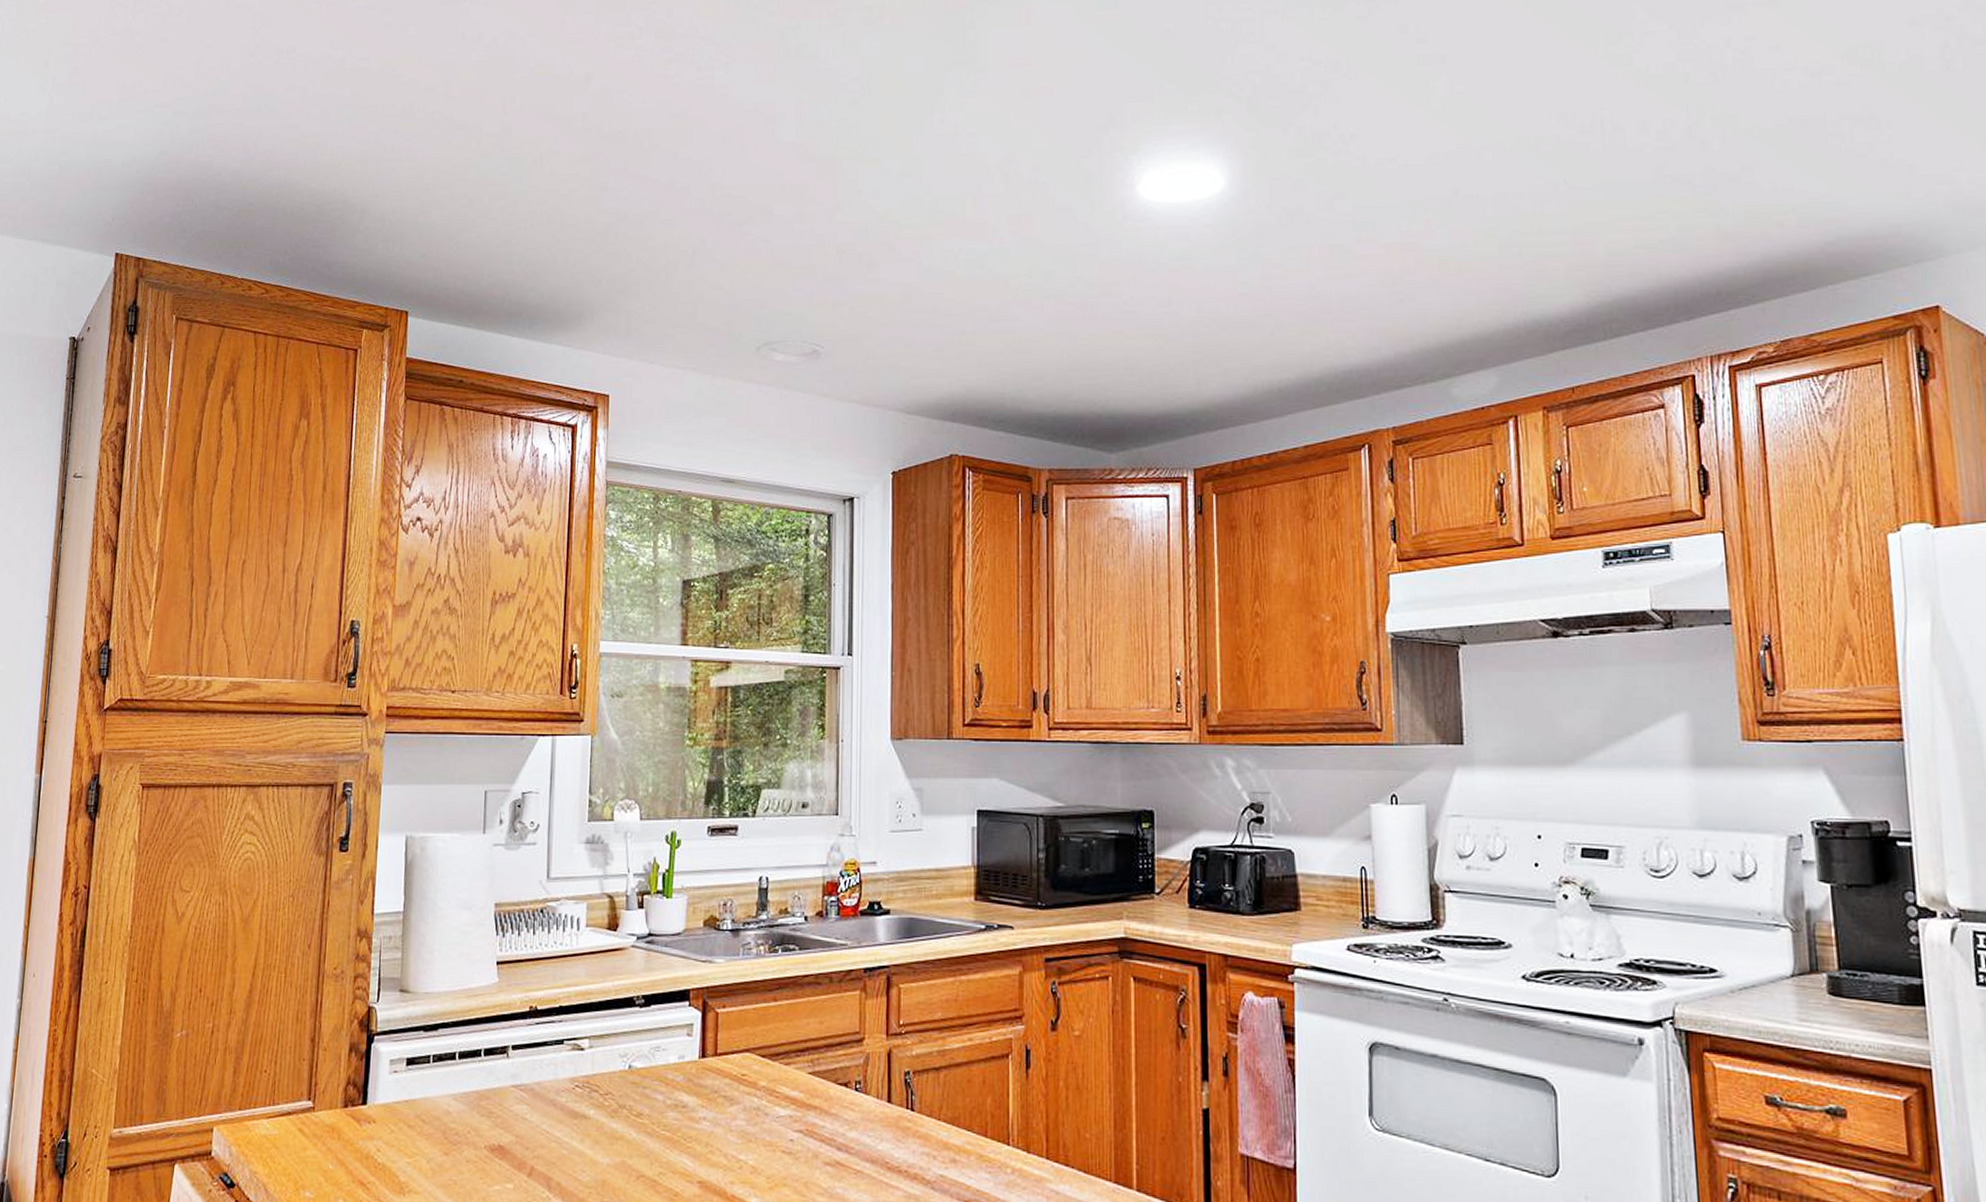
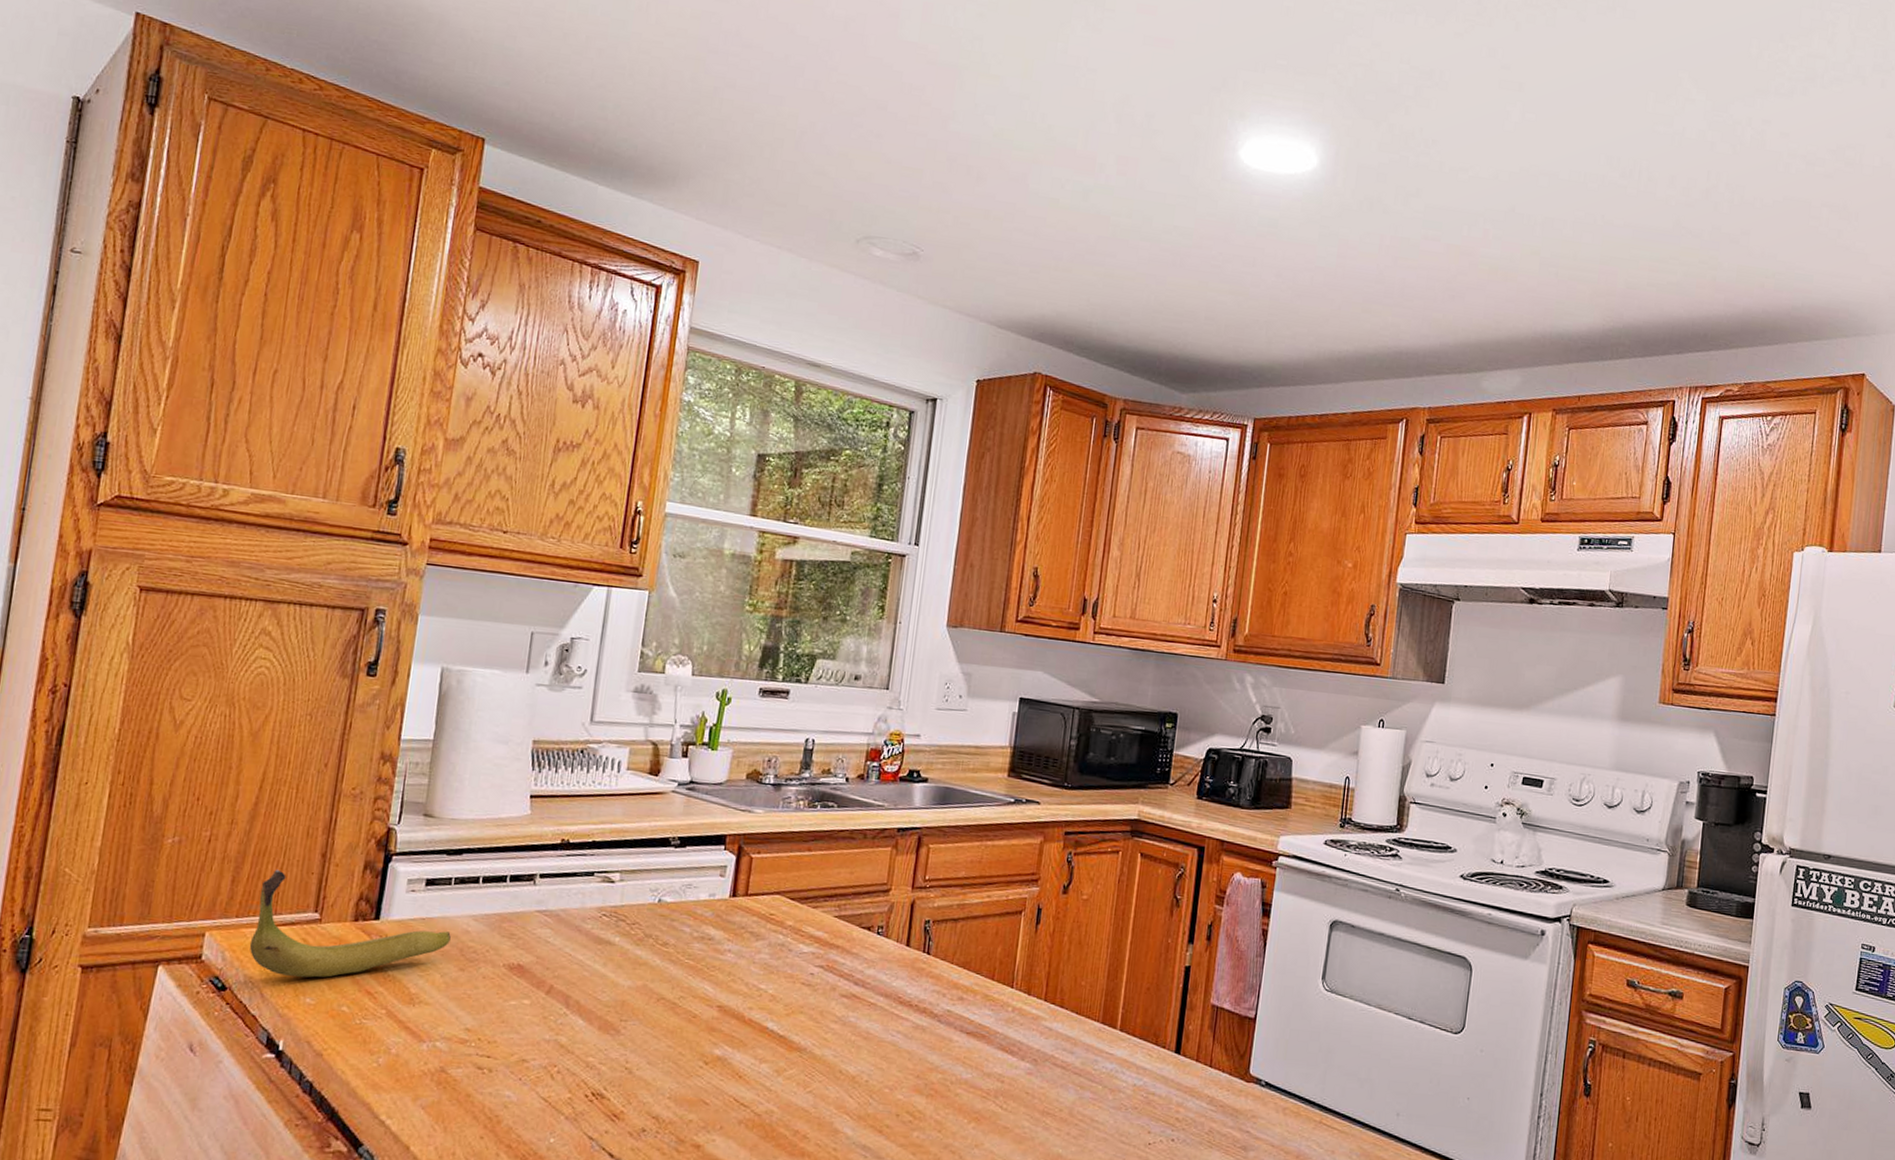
banana: none [252,1057,433,1170] -> present [249,869,451,978]

